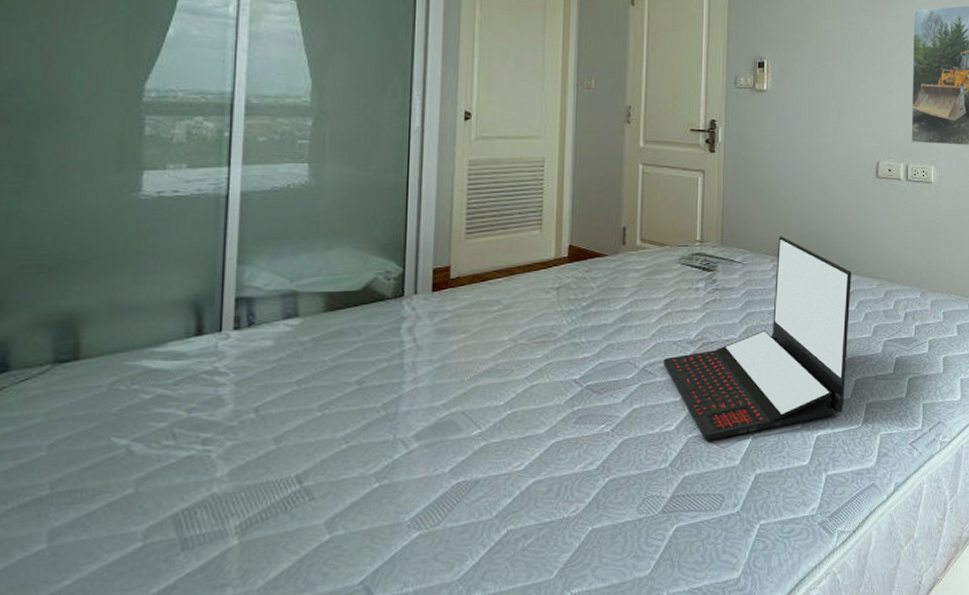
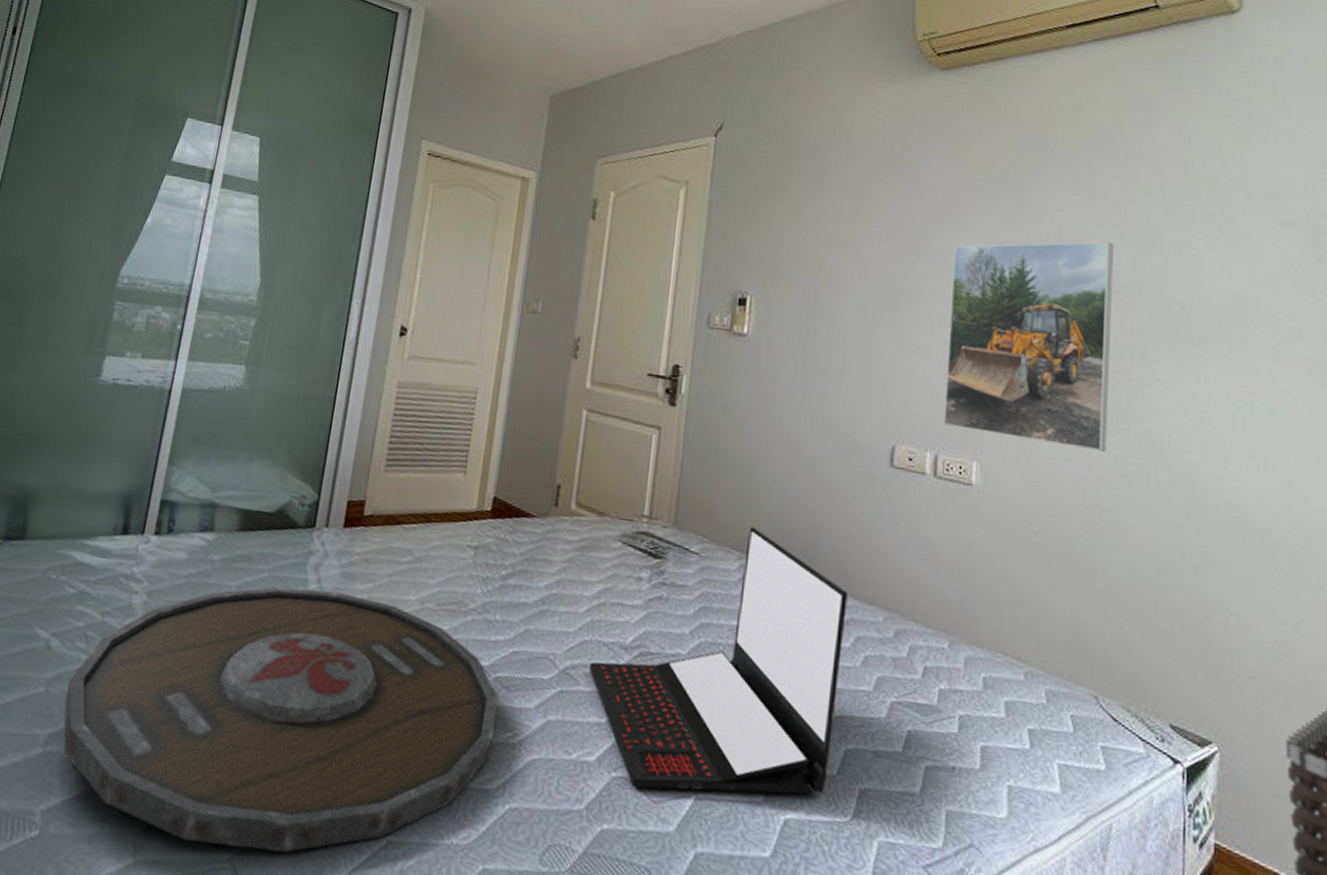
serving tray: none [159,346,591,580] -> present [63,587,498,853]

